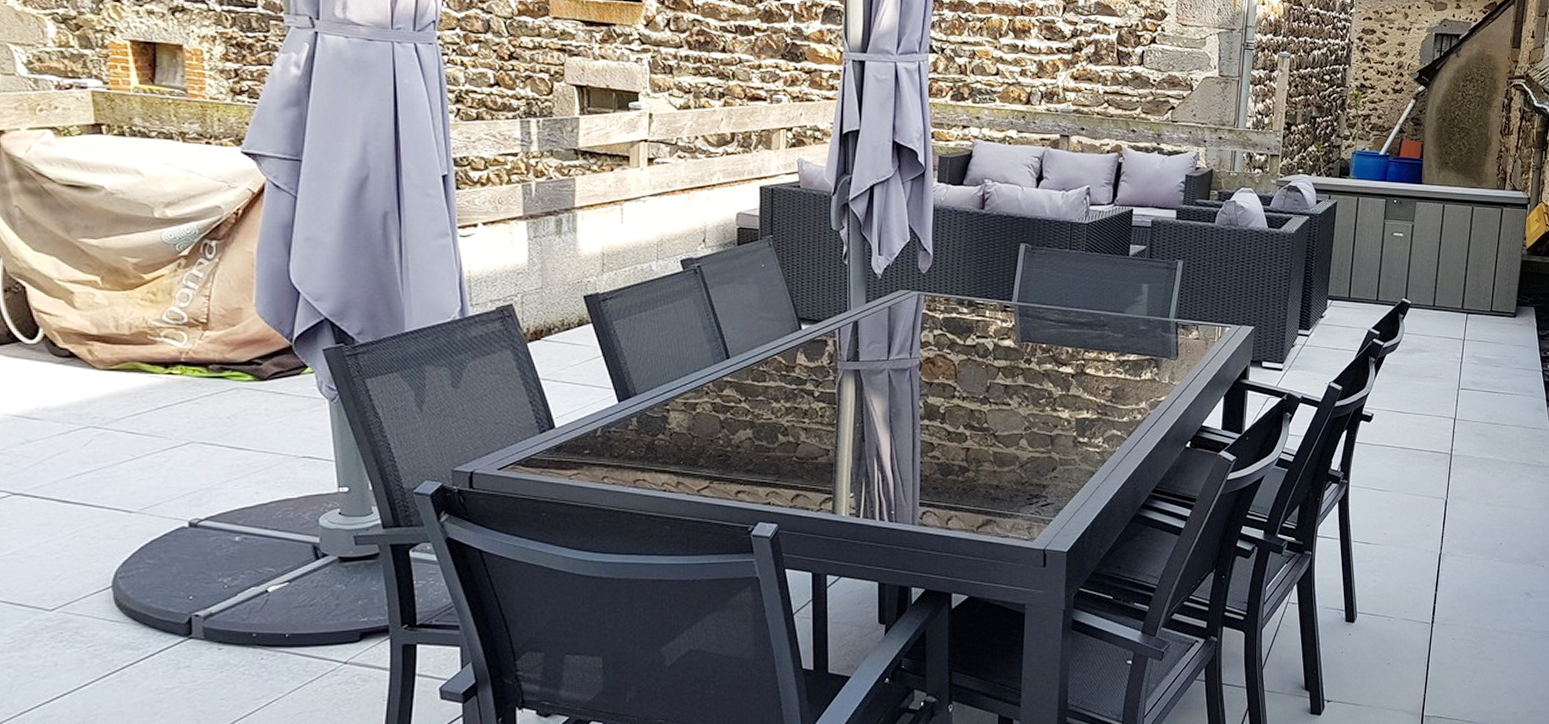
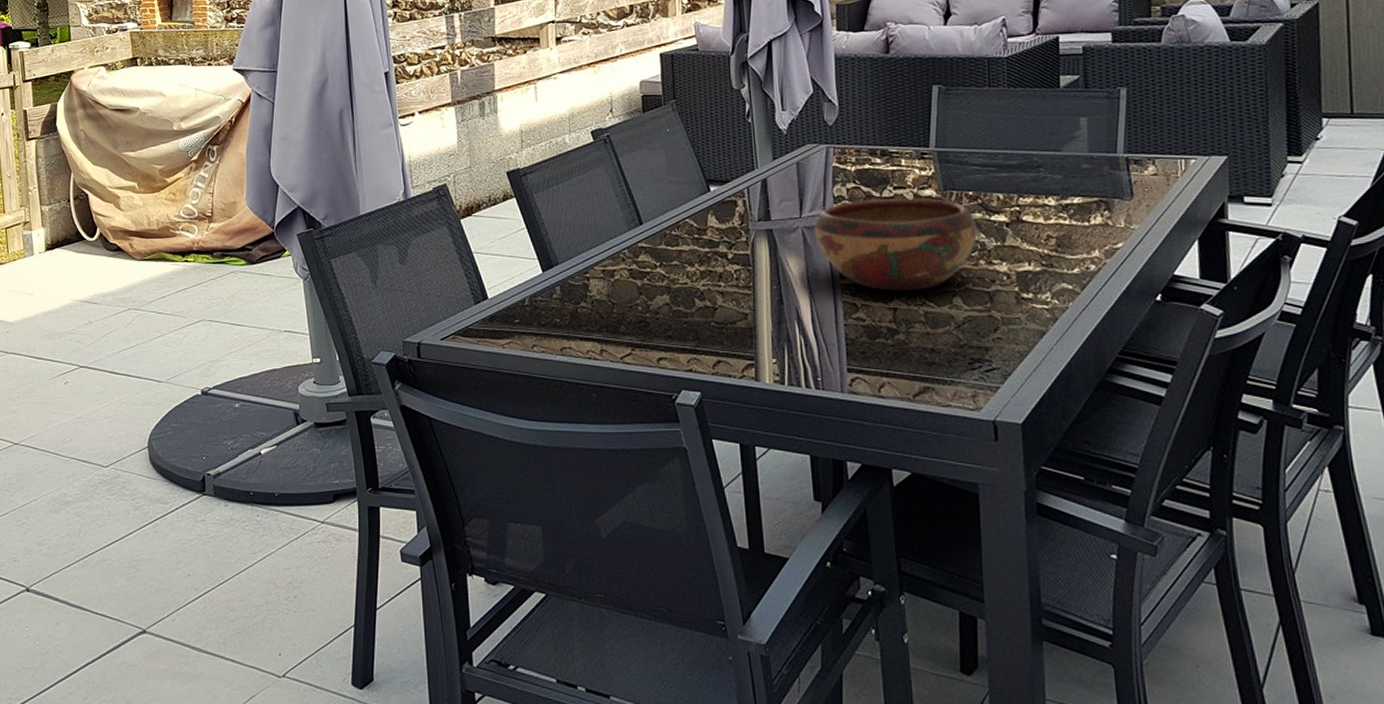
decorative bowl: none [900,346,1046,432] -> present [814,198,977,291]

